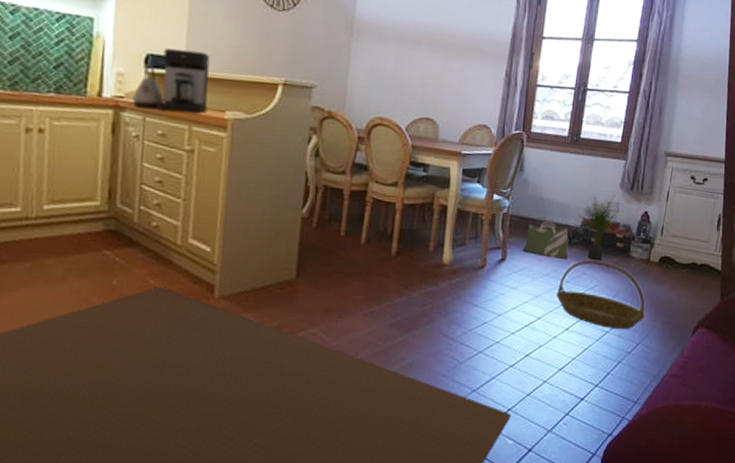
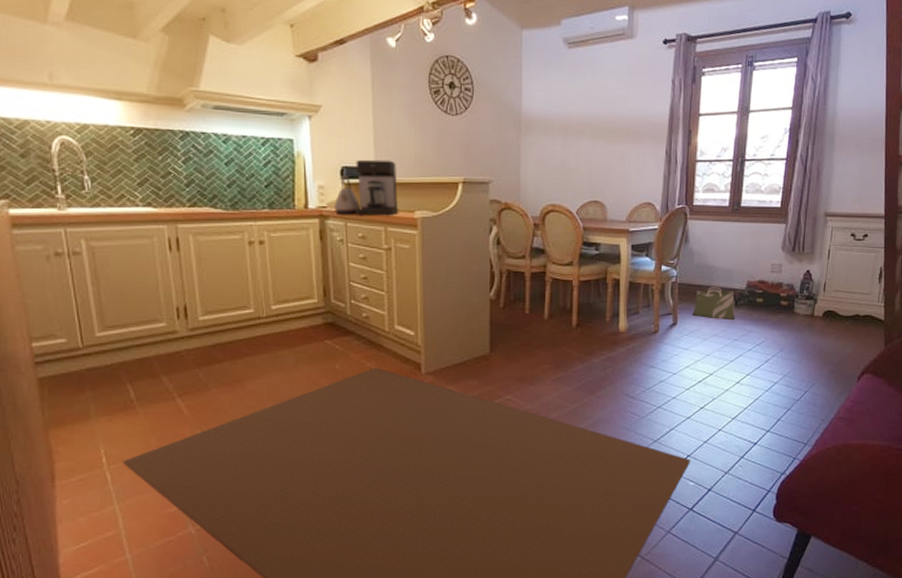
basket: present [556,260,645,330] -> none [726,319,811,380]
potted plant: present [577,193,621,260] -> none [742,256,783,318]

